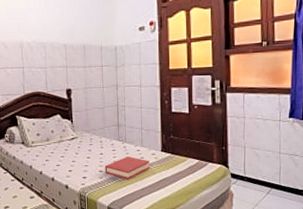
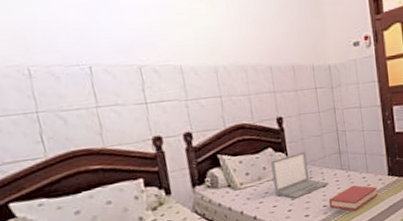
laptop: none [58,121,106,161] -> present [270,151,329,199]

